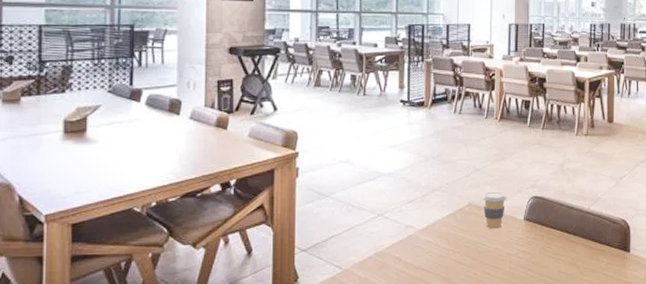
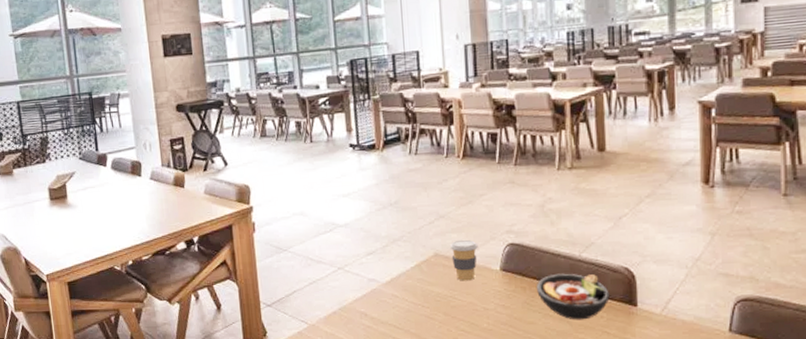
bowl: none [552,223,610,264] -> present [536,273,610,320]

